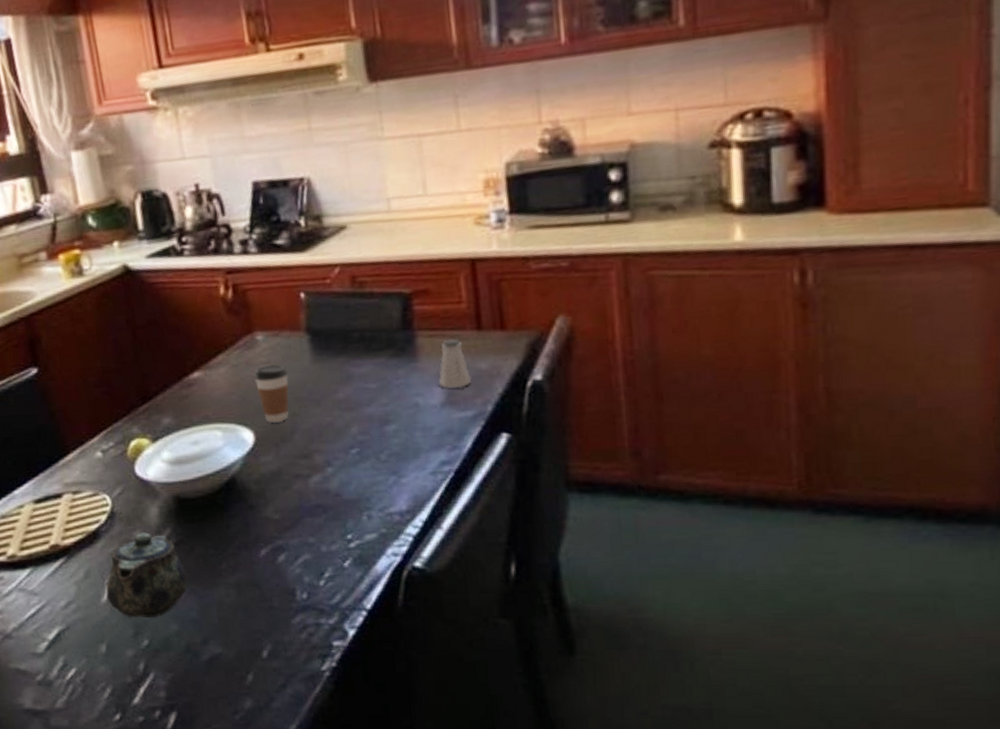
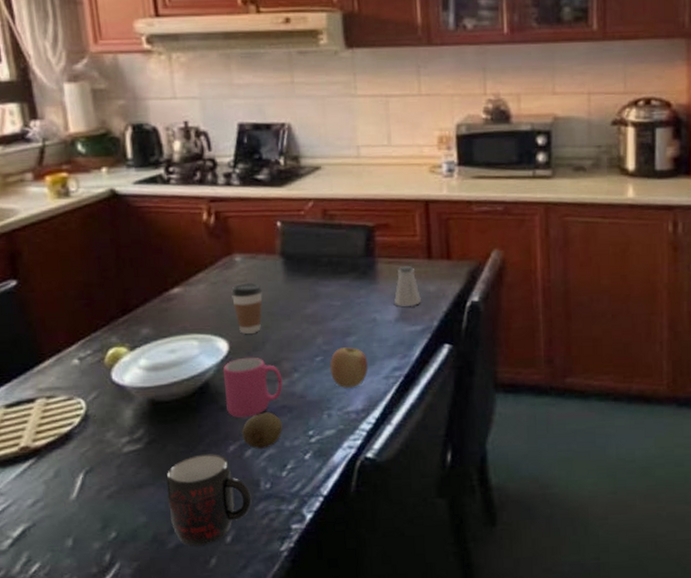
teapot: present [105,532,188,618] -> none [75,433,158,513]
mug: none [196,558,288,660] -> present [166,454,252,547]
mug: none [249,449,316,519] -> present [222,357,283,418]
fruit: none [273,512,318,554] -> present [241,412,283,449]
apple: none [367,437,412,485] -> present [329,347,368,388]

